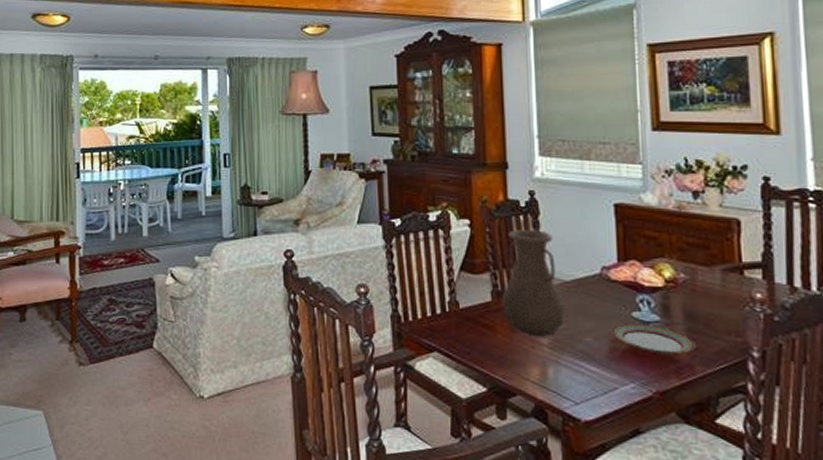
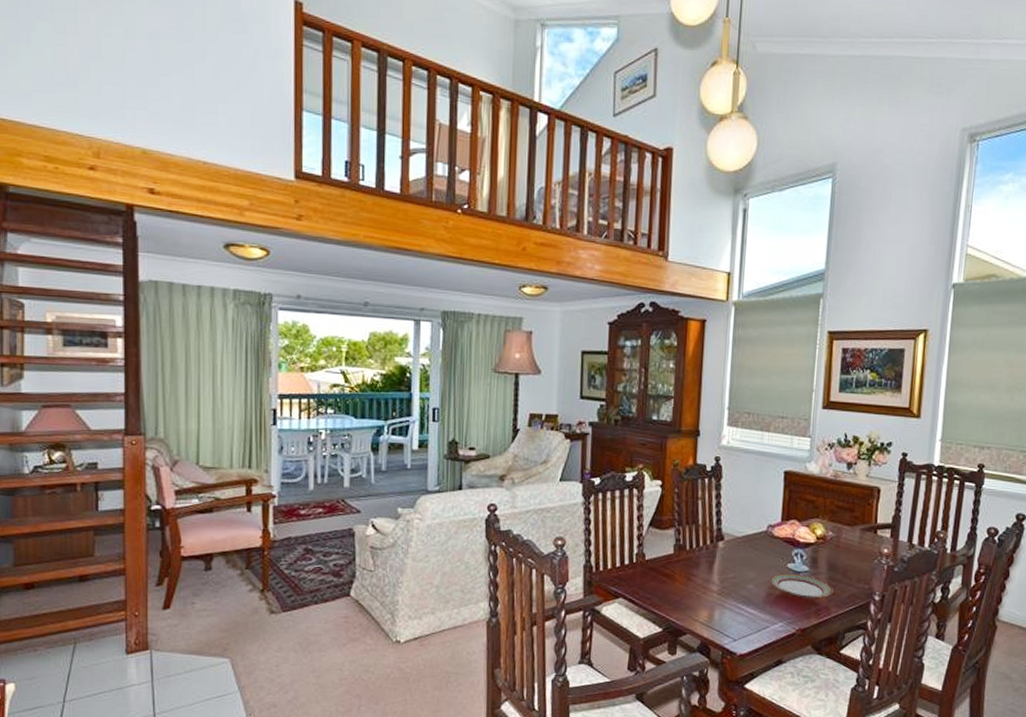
vase: present [502,228,565,337] -> none [682,490,735,585]

